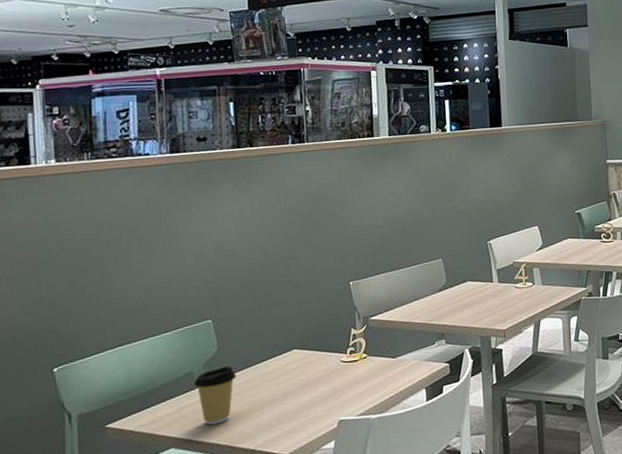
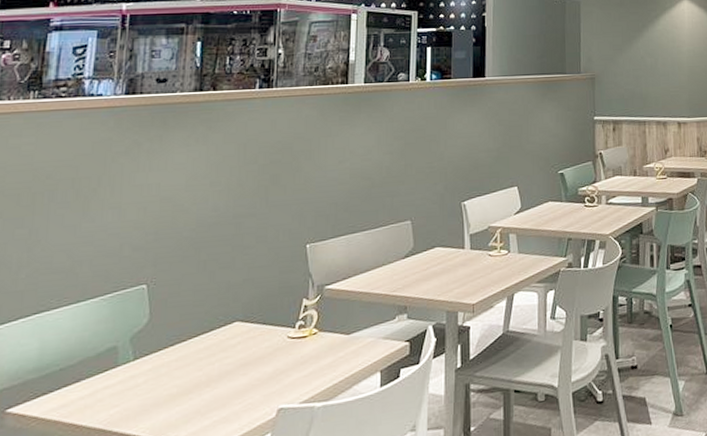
coffee cup: present [194,366,237,425] -> none [116,340,167,412]

